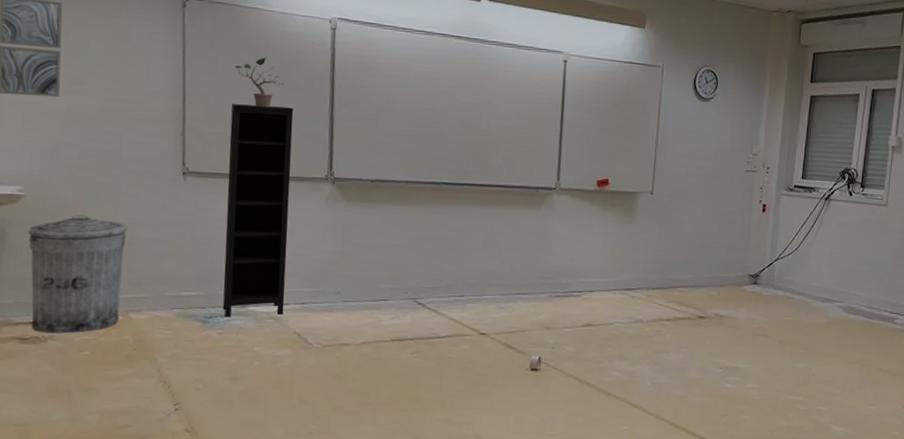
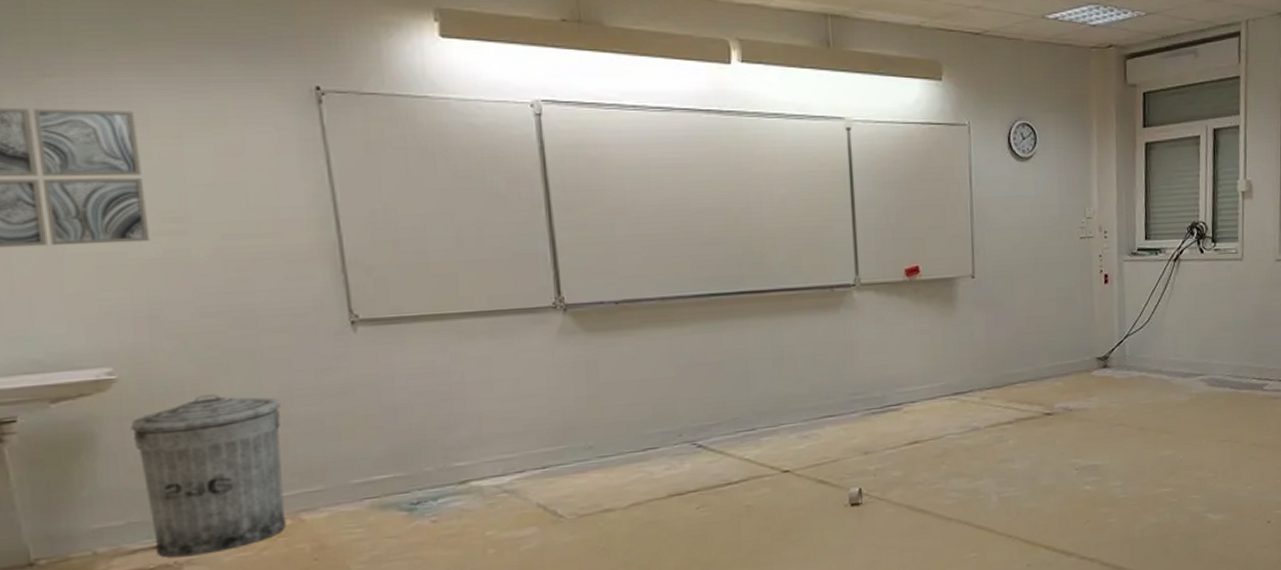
bookcase: present [223,104,294,318] -> none [407,221,520,501]
potted plant: present [235,57,285,107] -> none [405,159,480,225]

